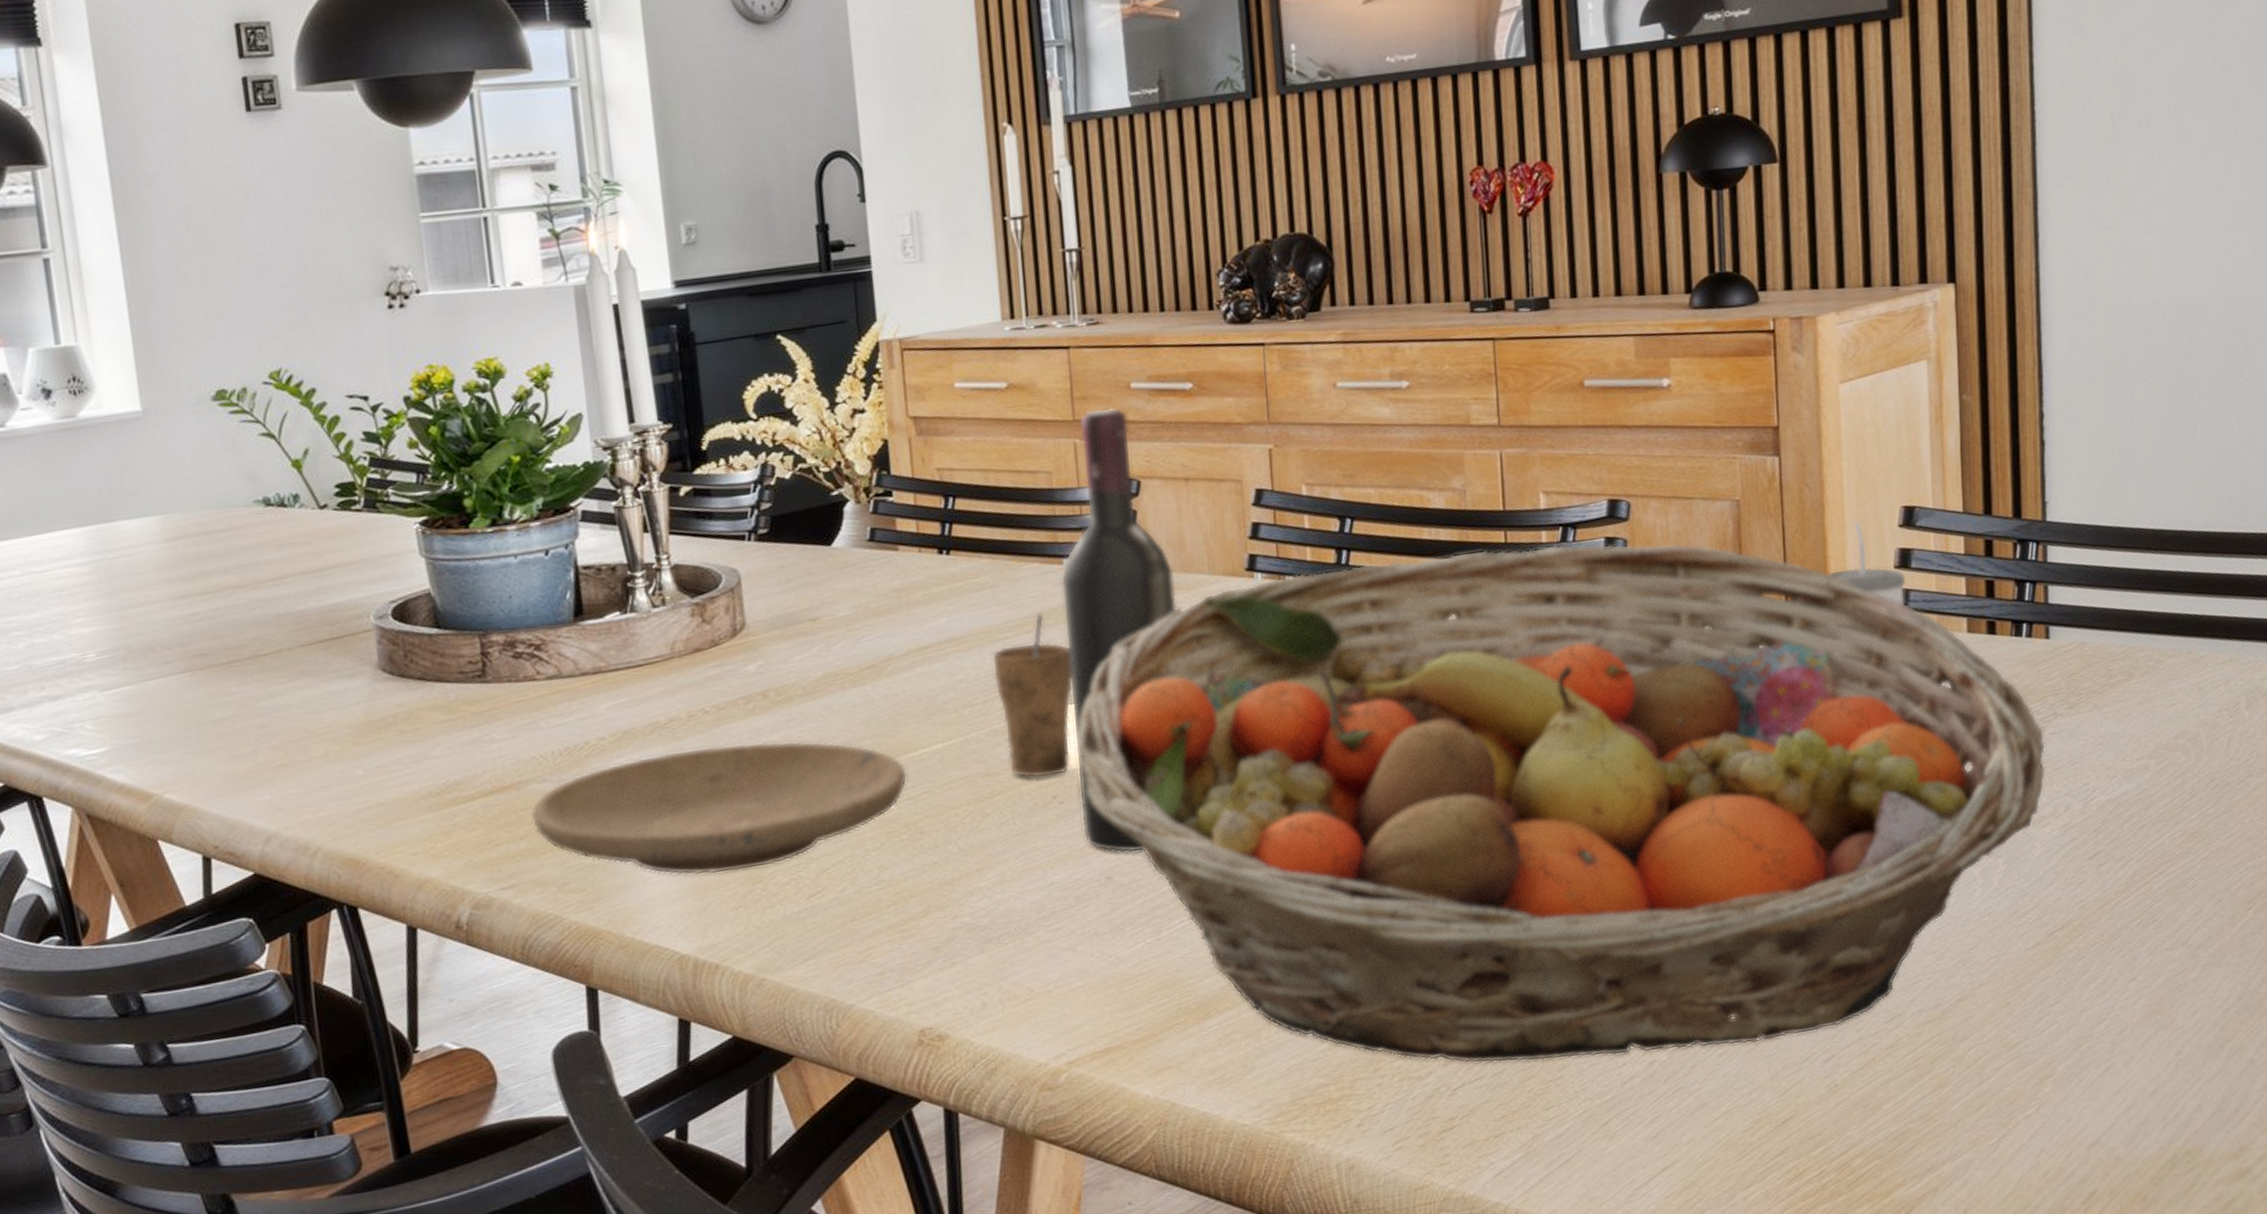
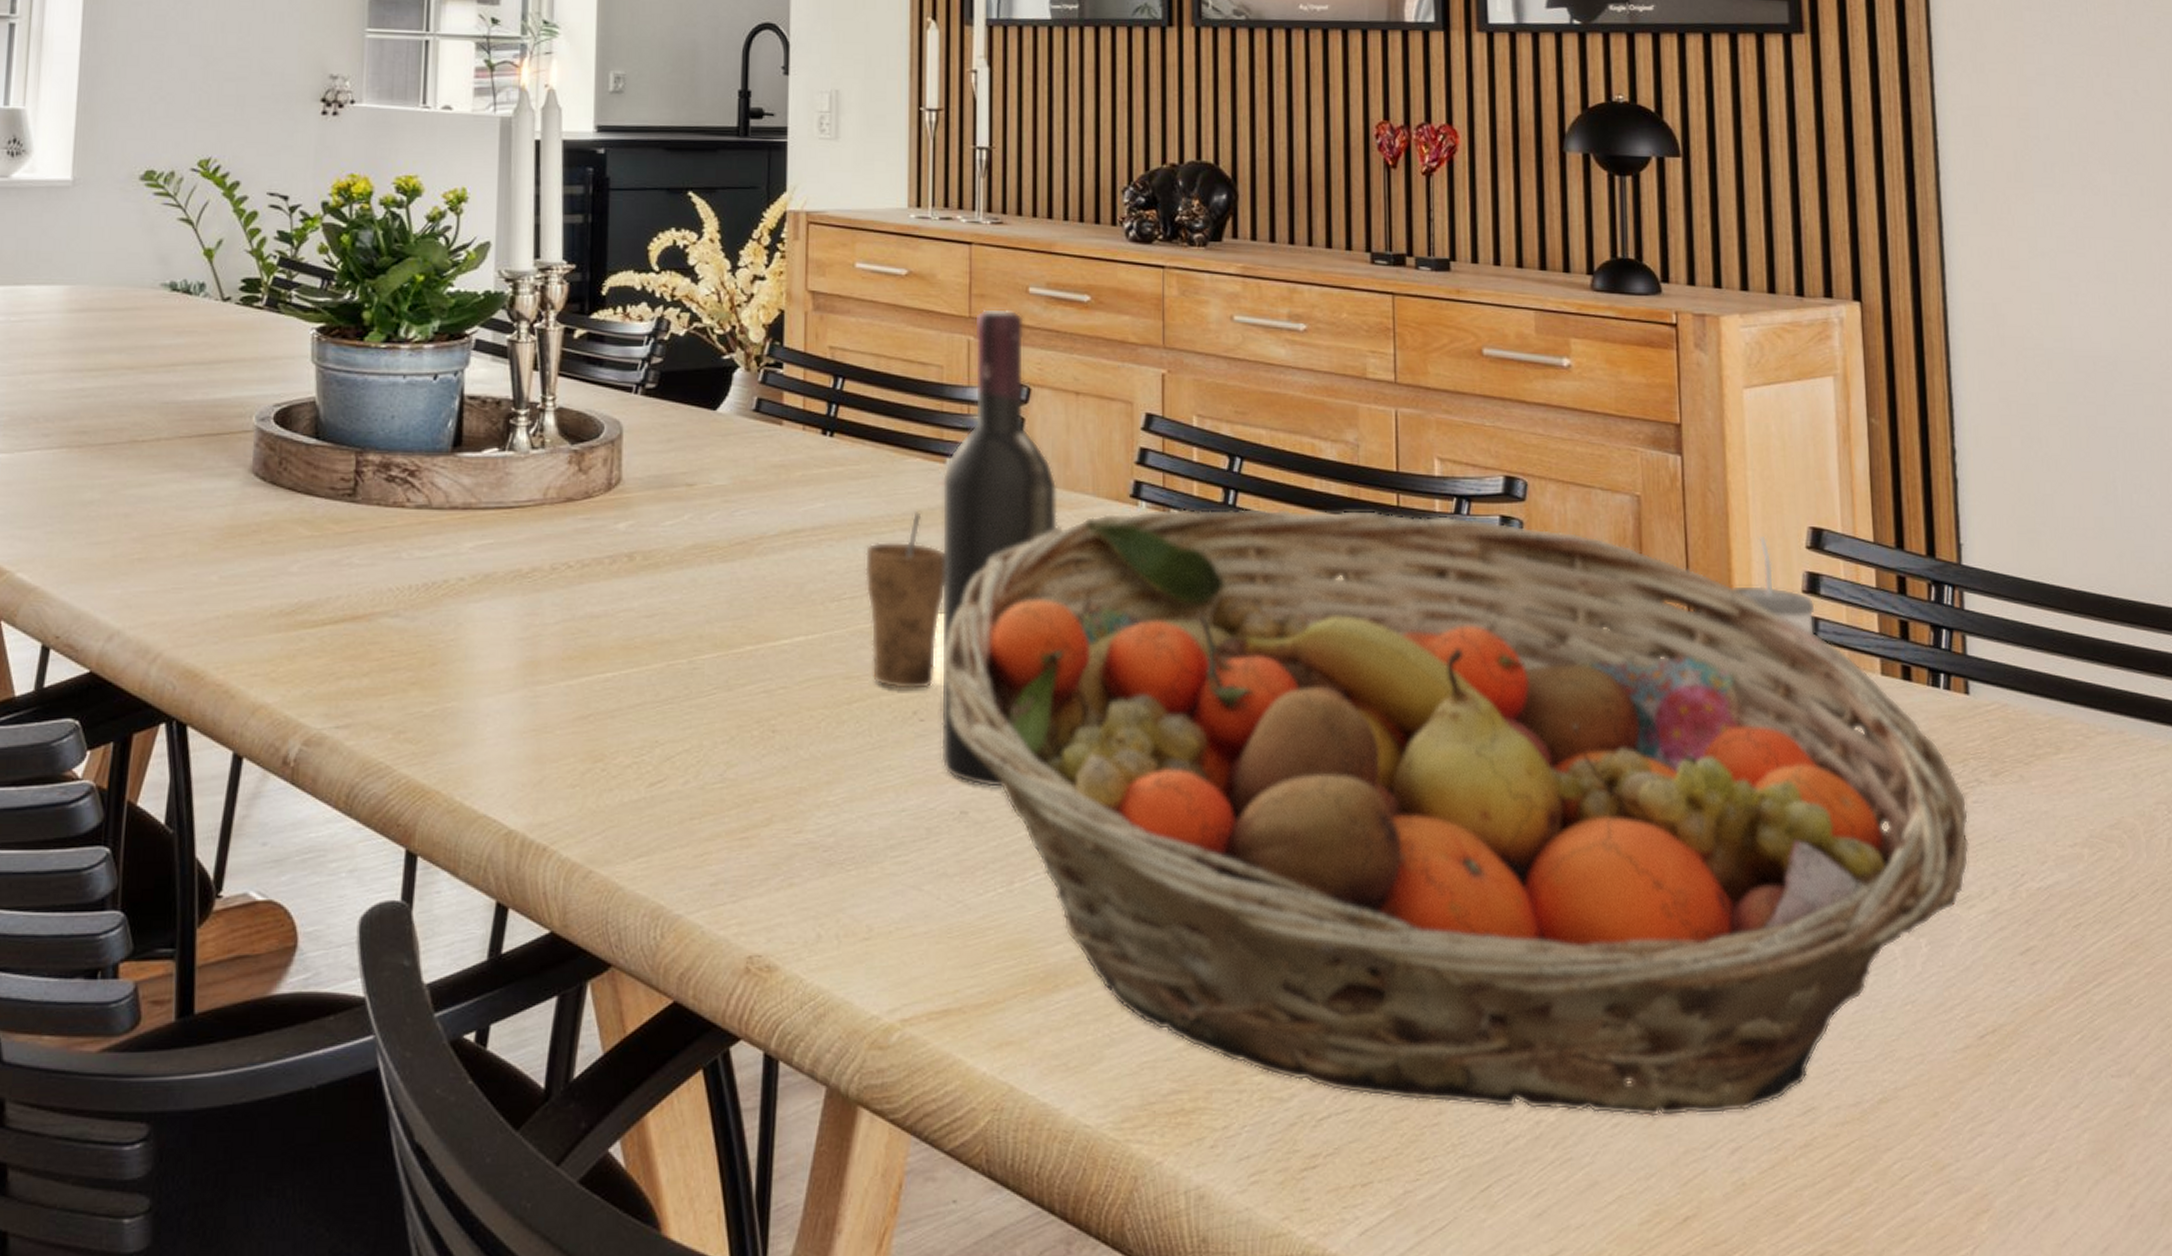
plate: present [530,741,908,876] -> none [378,605,767,746]

